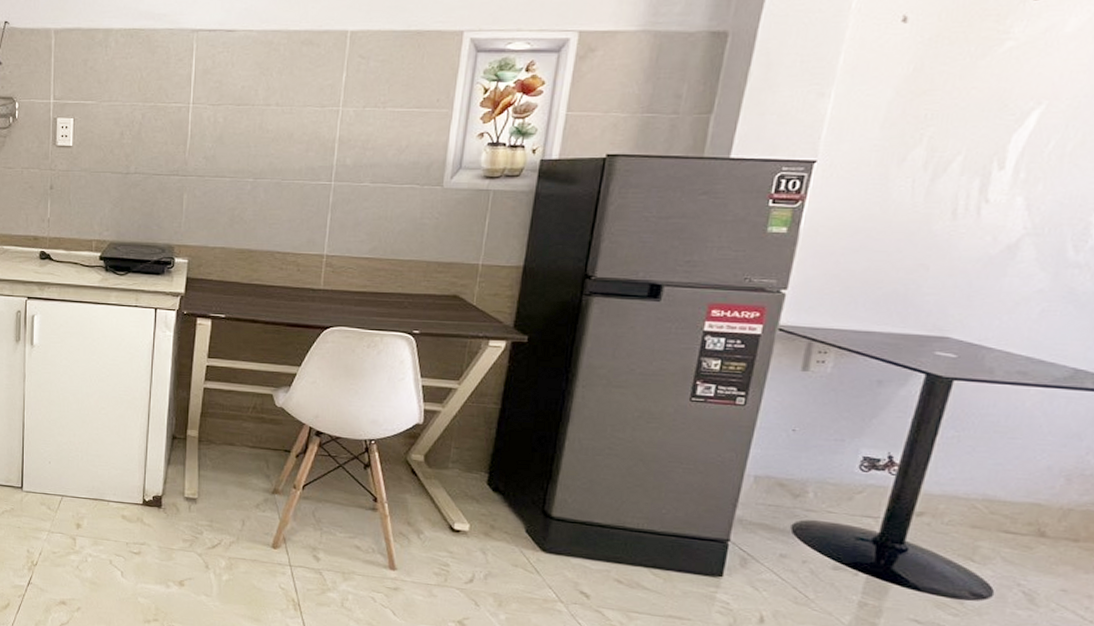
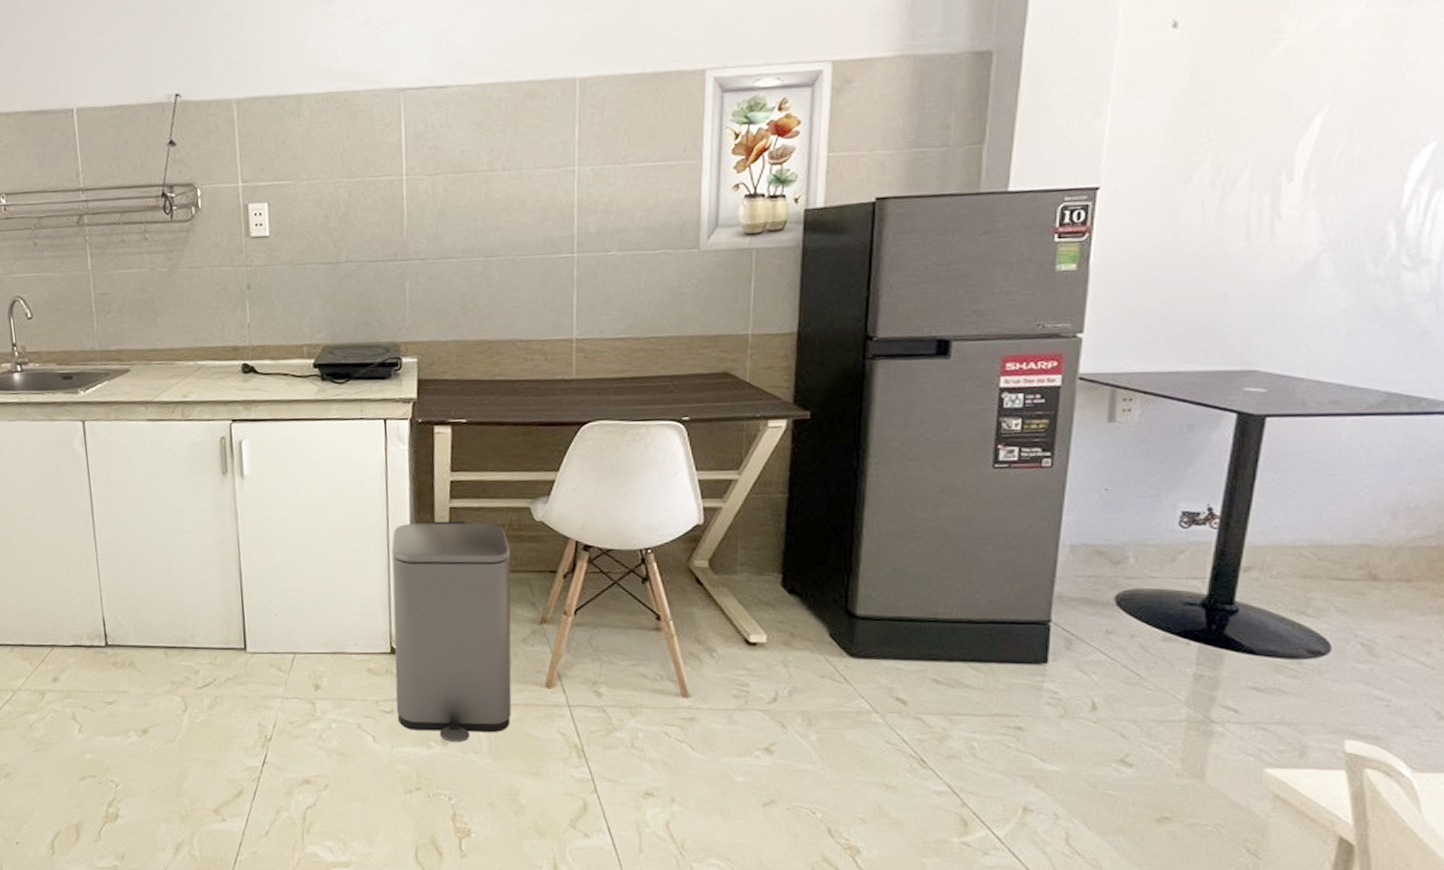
pedal bin: none [143,398,253,585] -> present [391,520,512,742]

